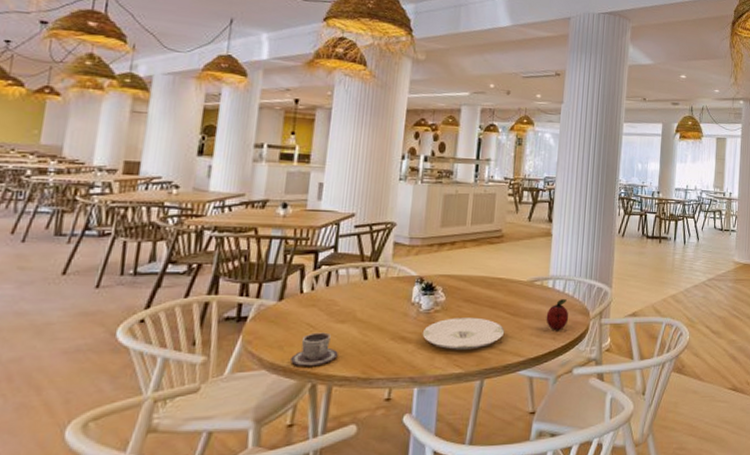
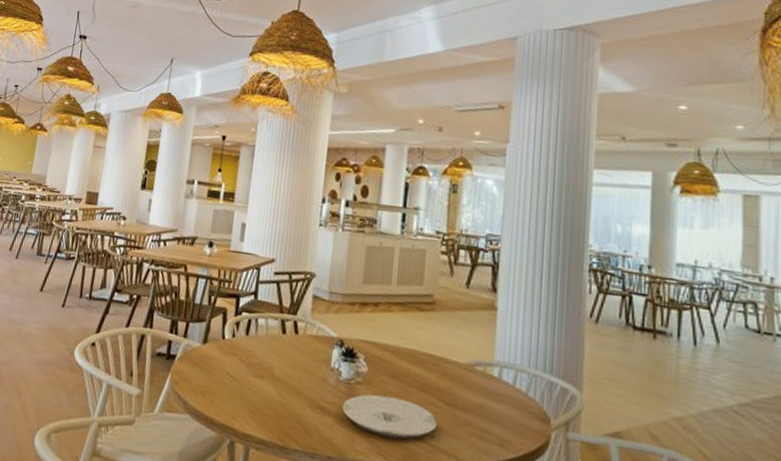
cup: present [290,332,338,367] -> none [212,383,256,422]
fruit: present [546,299,569,330] -> none [490,394,522,436]

